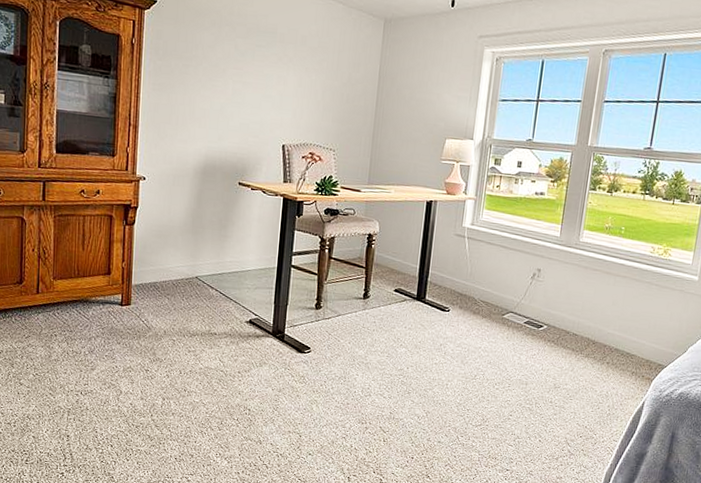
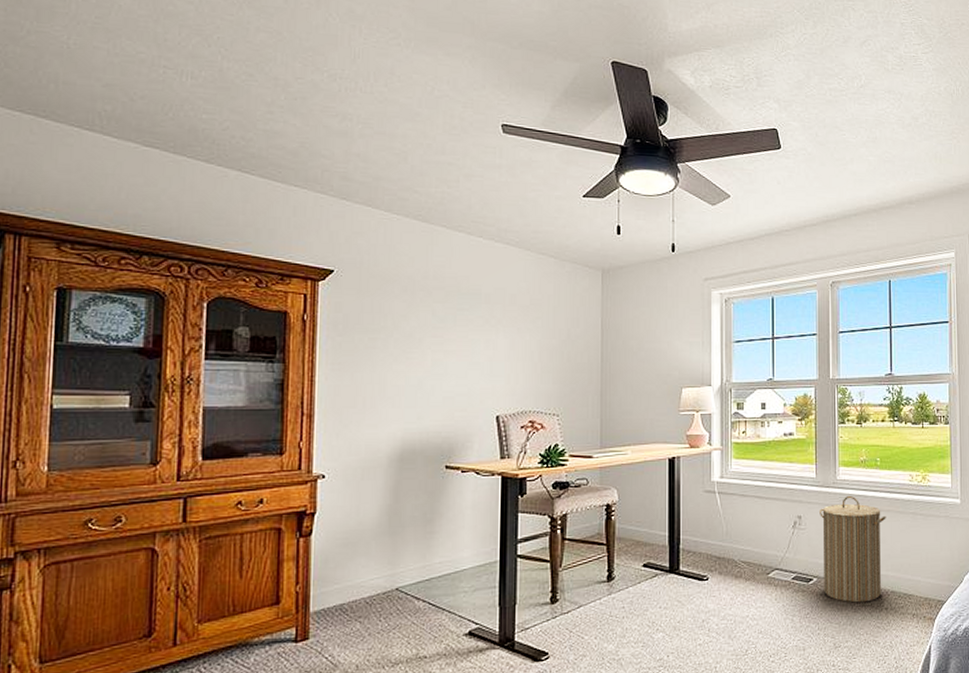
laundry hamper: none [552,257,622,355] -> present [820,495,886,603]

